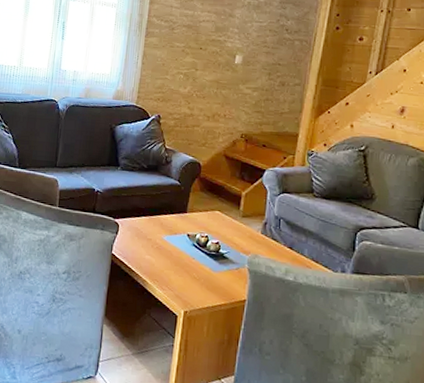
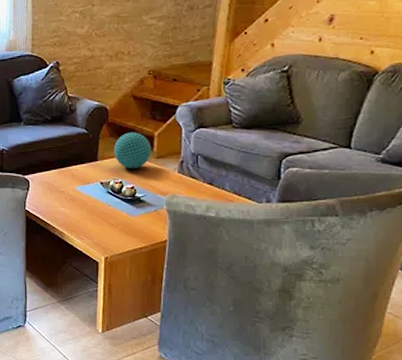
decorative ball: none [202,189,238,225] -> present [113,132,152,169]

